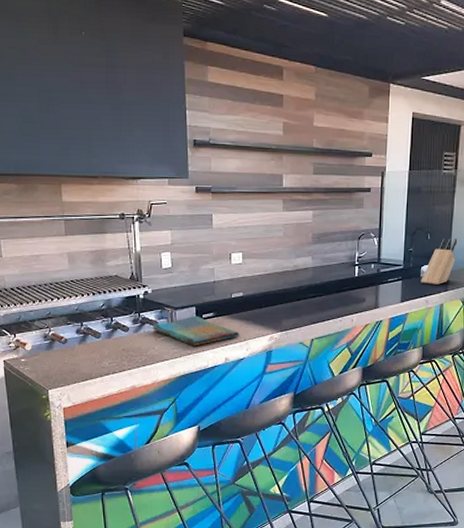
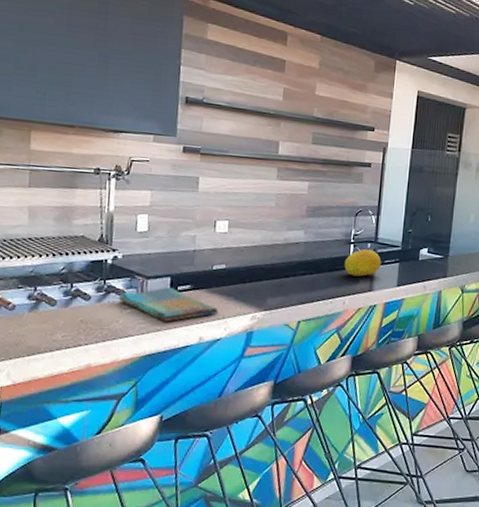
fruit: none [350,270,385,296] -> present [344,249,382,277]
knife block: present [421,238,458,285] -> none [419,221,459,270]

